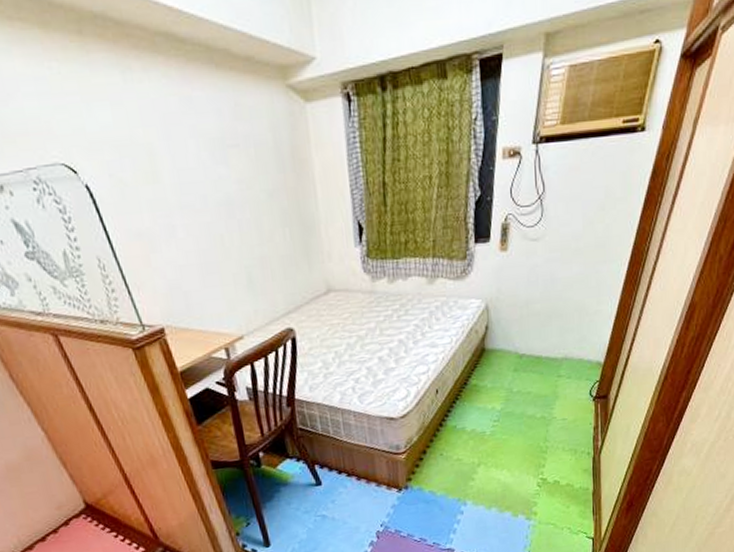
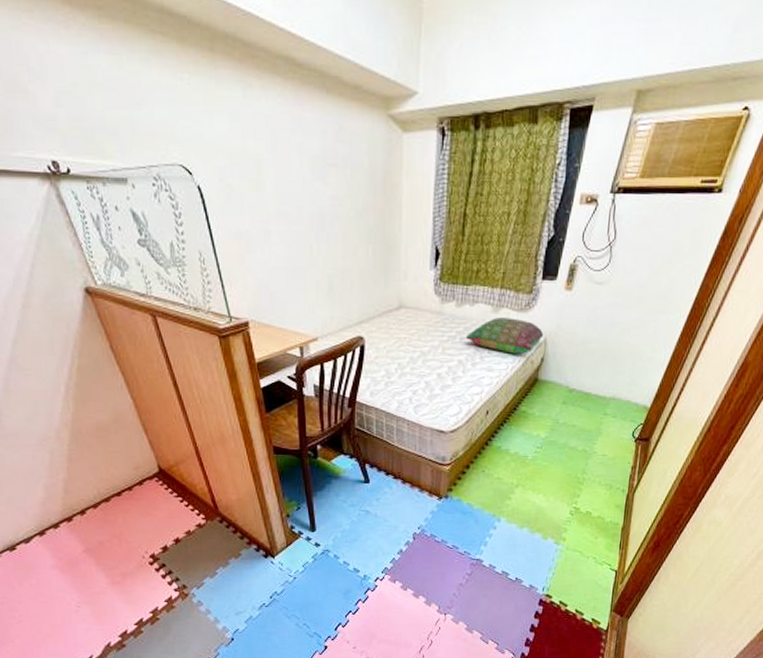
pillow: none [403,287,485,326] -> present [465,317,544,354]

